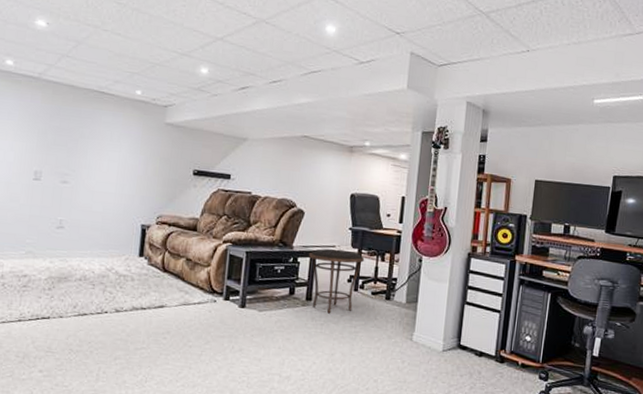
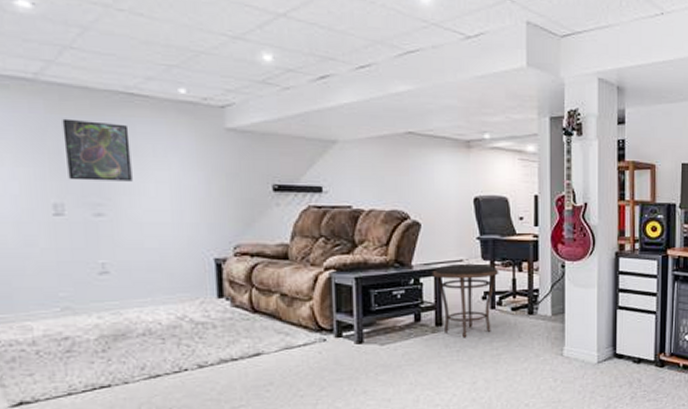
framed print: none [48,108,96,159] -> present [62,118,133,182]

